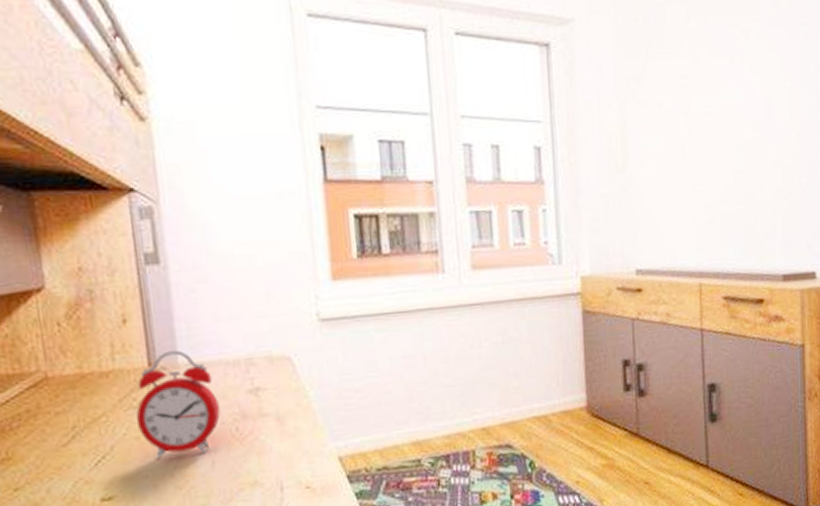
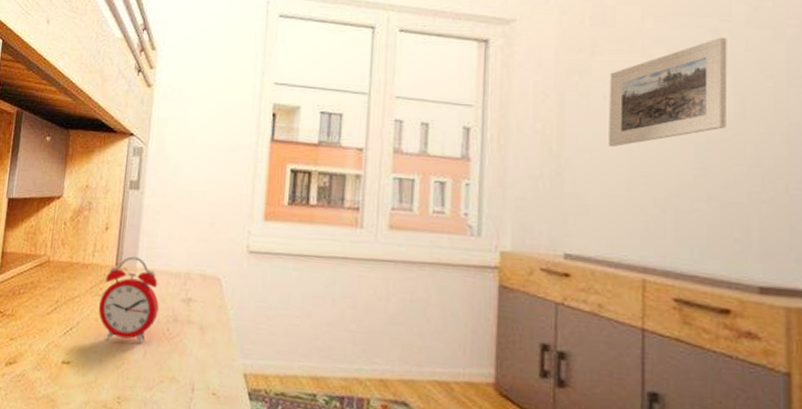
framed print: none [663,37,757,157] -> present [609,37,728,148]

